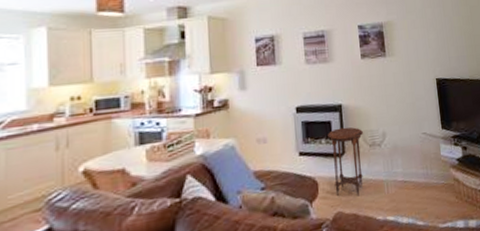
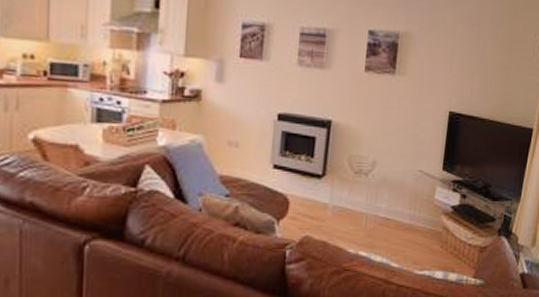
side table: present [328,127,364,197] -> none [307,146,352,224]

